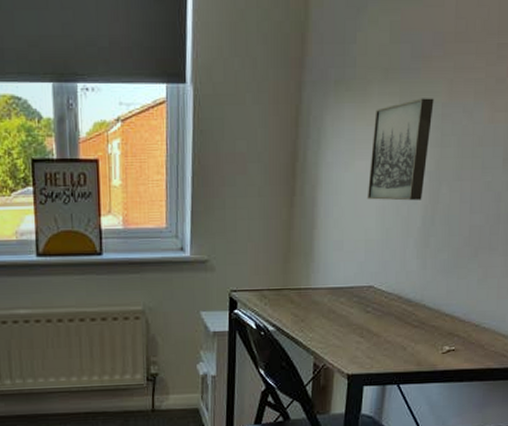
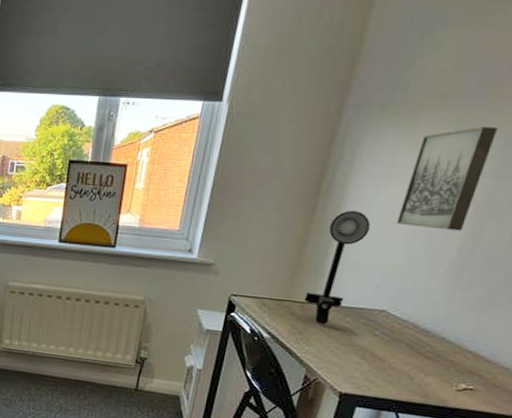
desk lamp: none [300,189,345,309] -> present [304,210,371,325]

